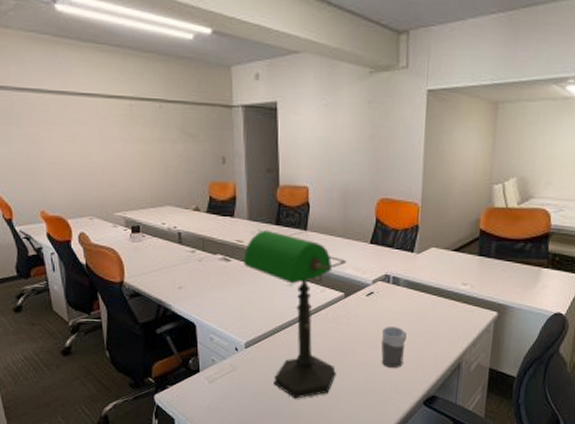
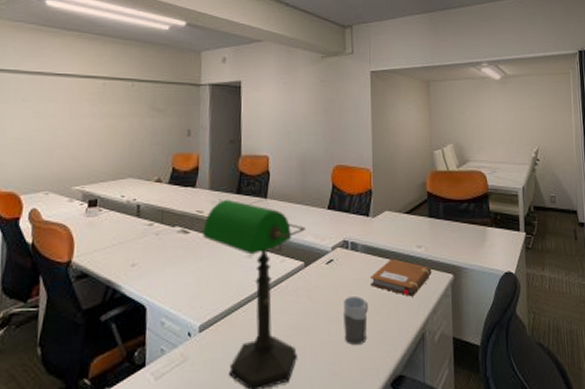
notebook: none [410,294,476,330] -> present [371,259,432,297]

